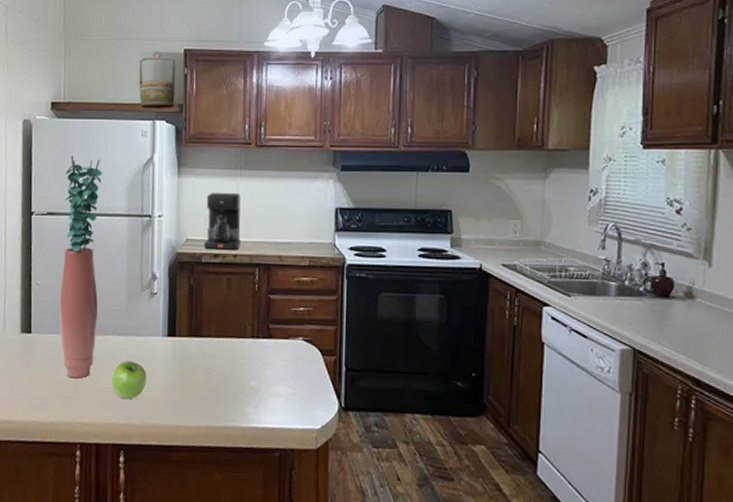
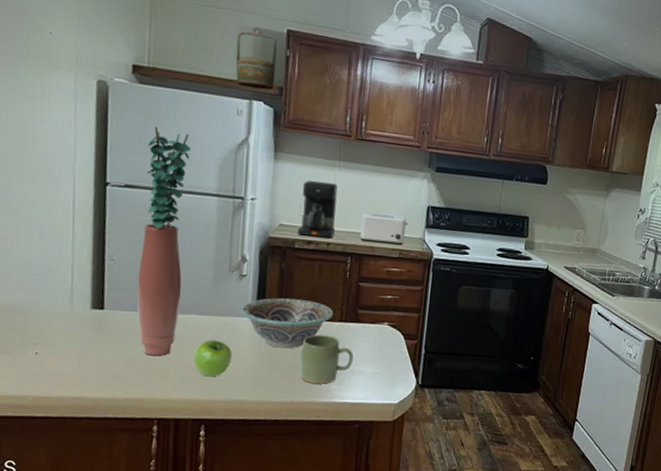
decorative bowl: none [153,315,245,369] -> present [240,298,334,349]
mug: none [213,352,268,407] -> present [299,334,353,384]
toaster: none [267,219,317,253] -> present [360,211,409,246]

